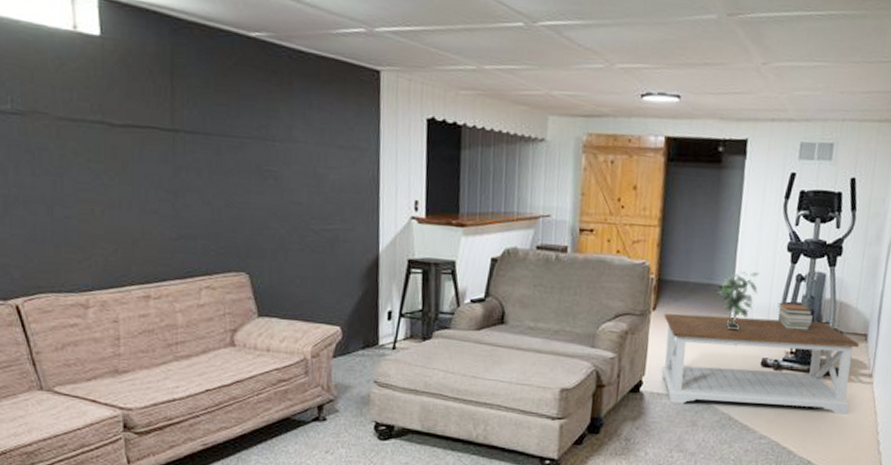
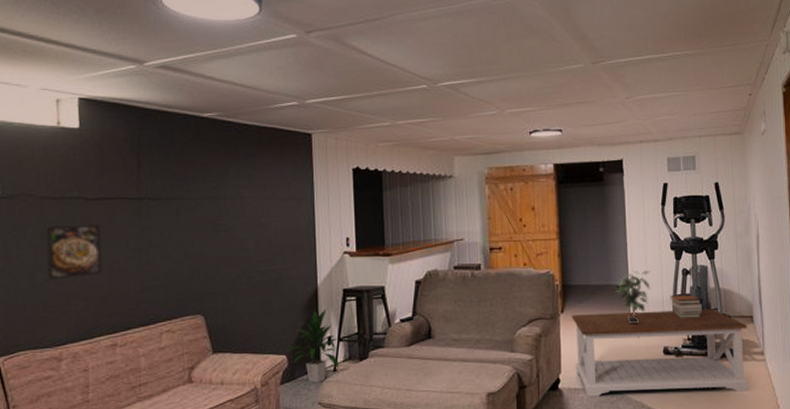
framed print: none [63,152,132,217] -> present [44,223,102,280]
indoor plant: none [342,280,400,360] -> present [287,309,339,383]

